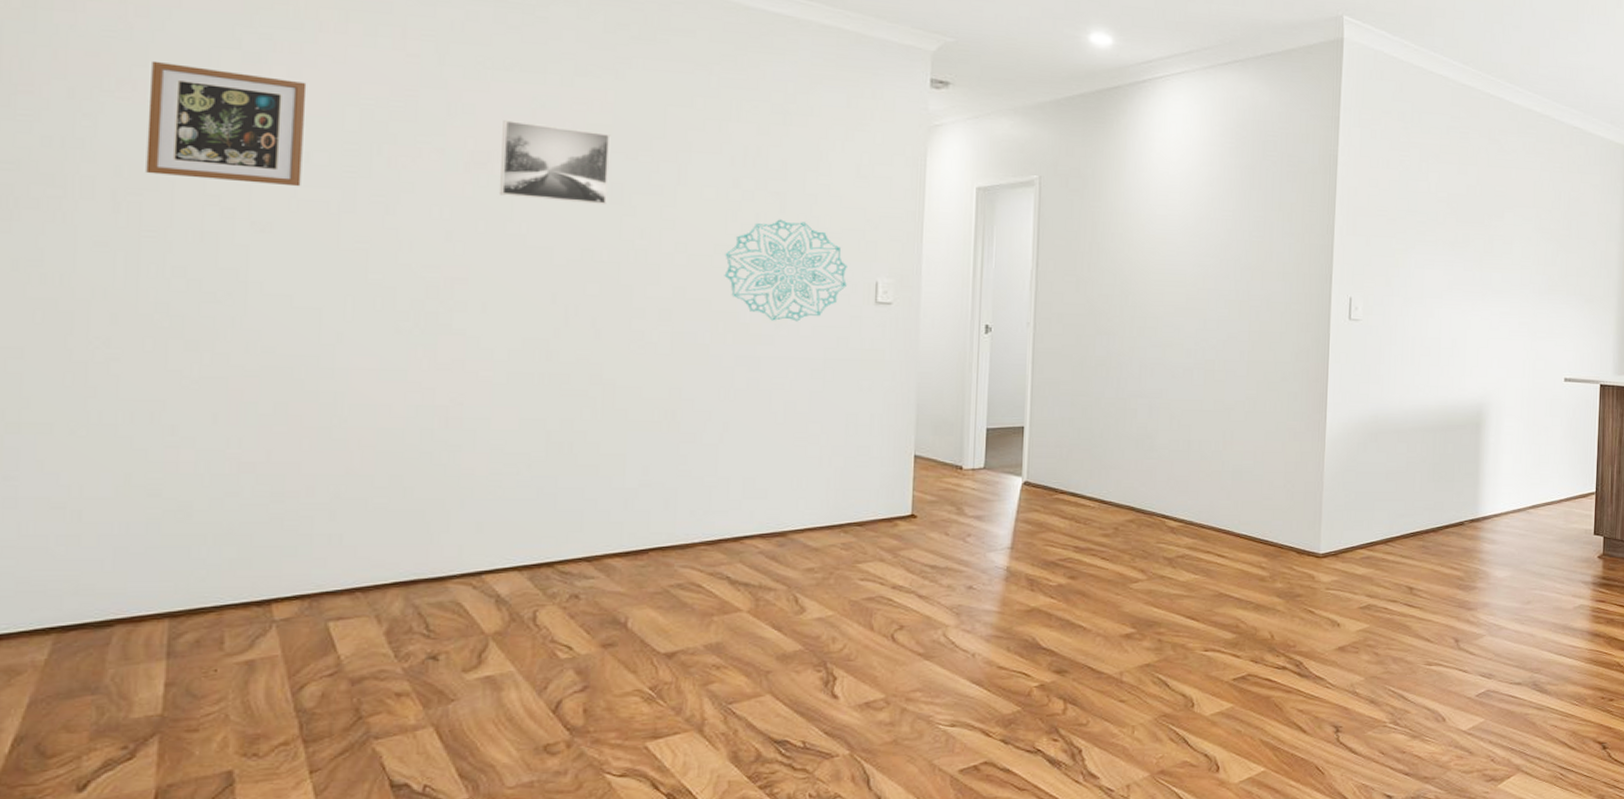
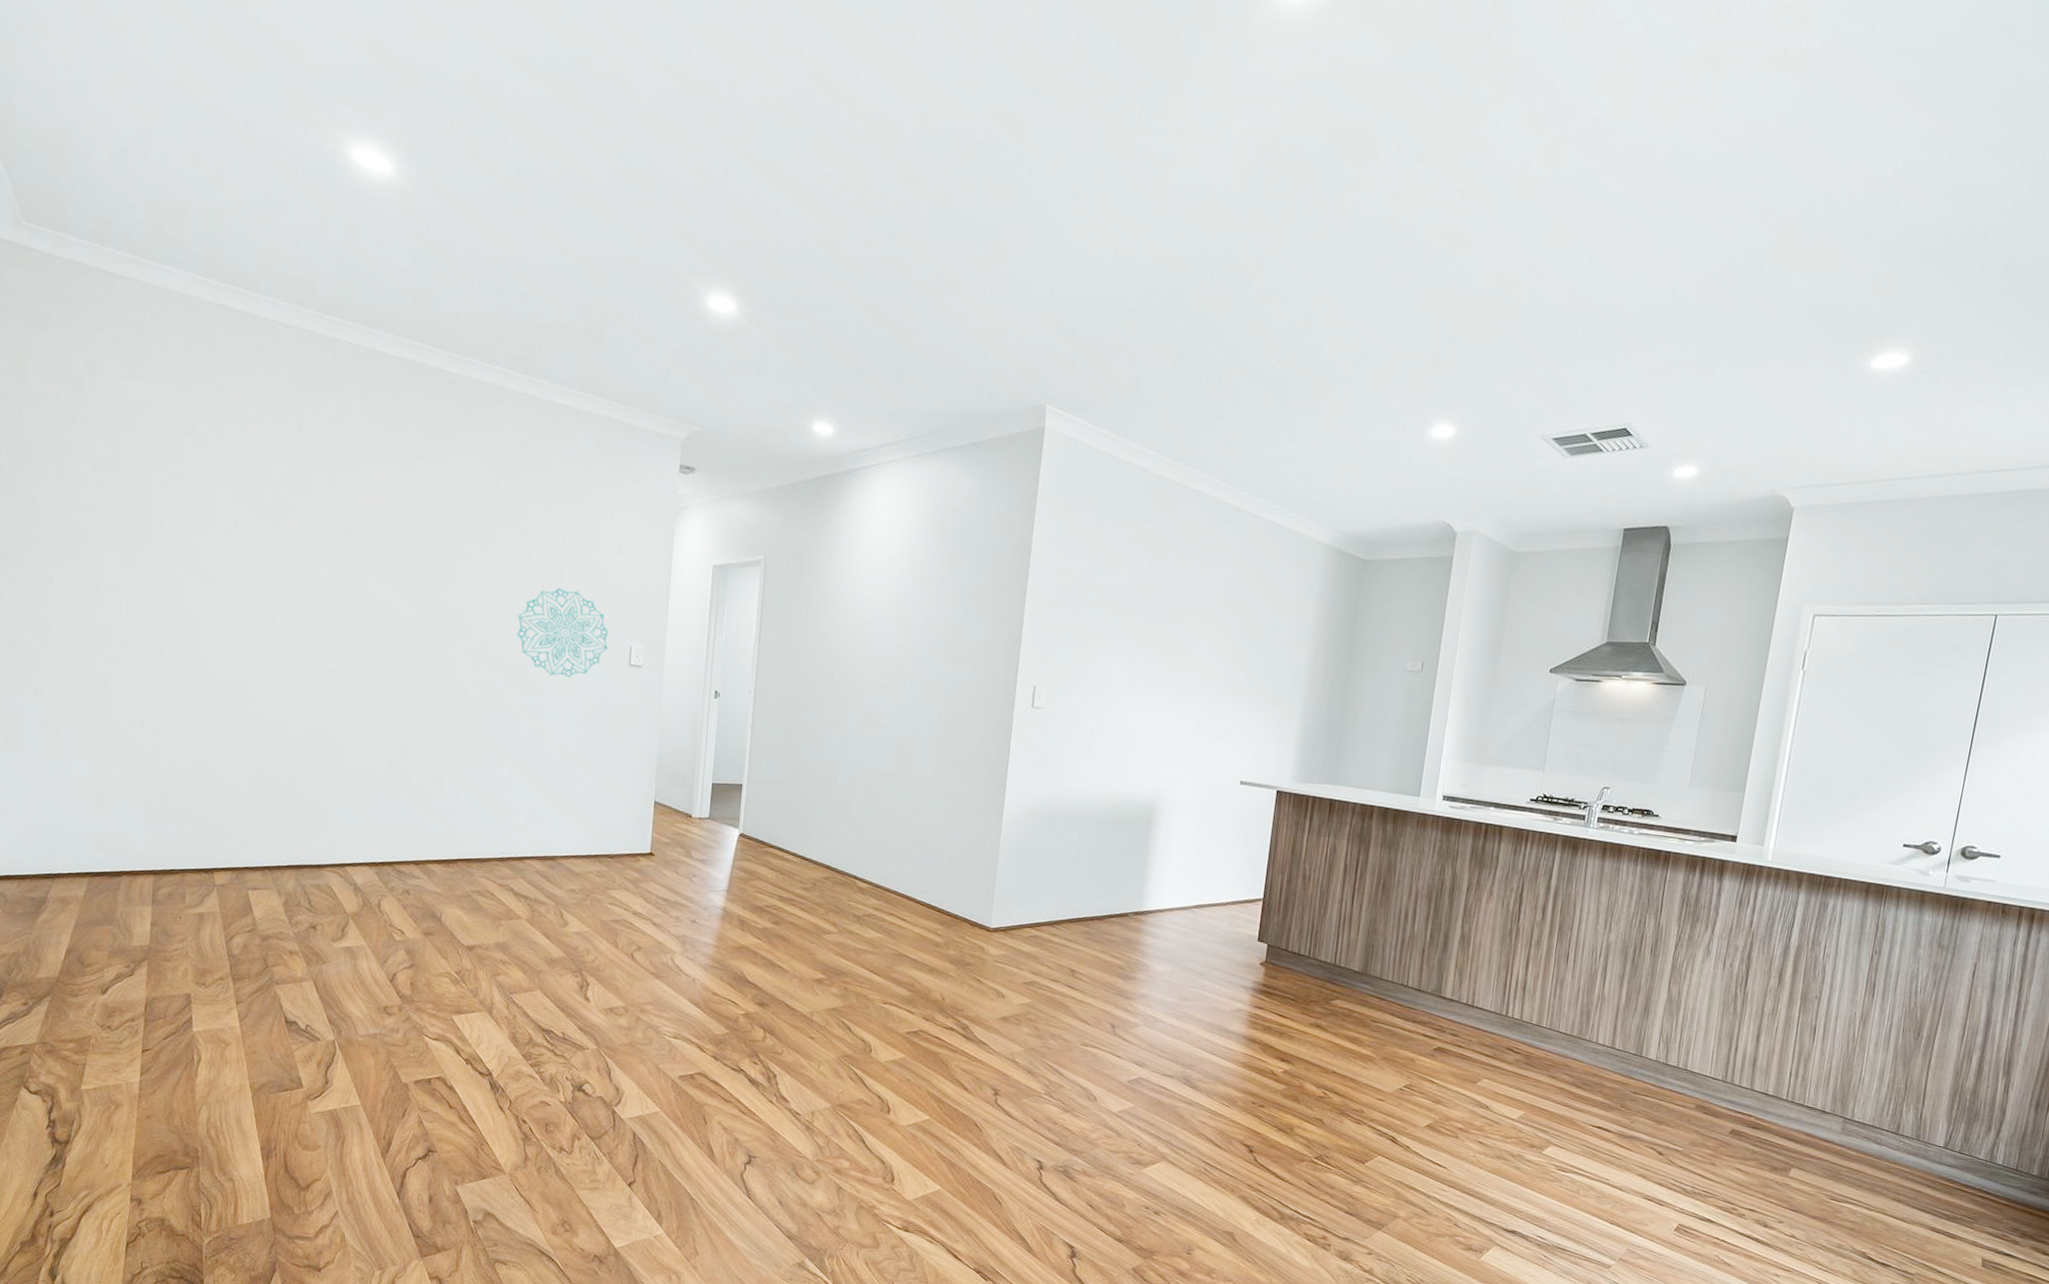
picture frame: present [146,60,307,187] -> none [139,444,237,547]
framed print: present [500,120,611,204] -> none [362,496,438,569]

